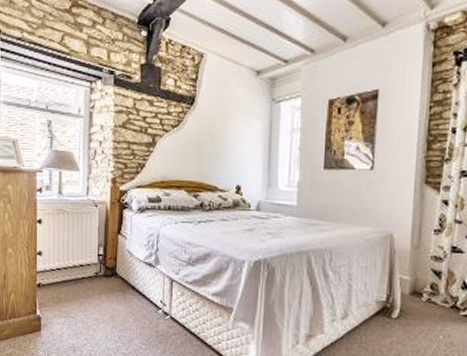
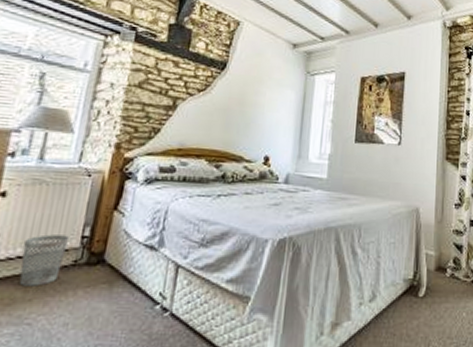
wastebasket: none [60,252,89,291] -> present [19,234,69,286]

